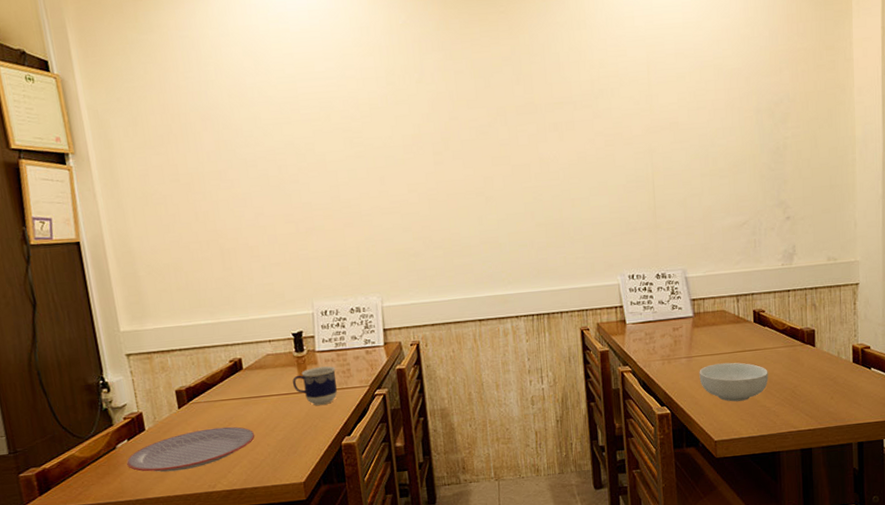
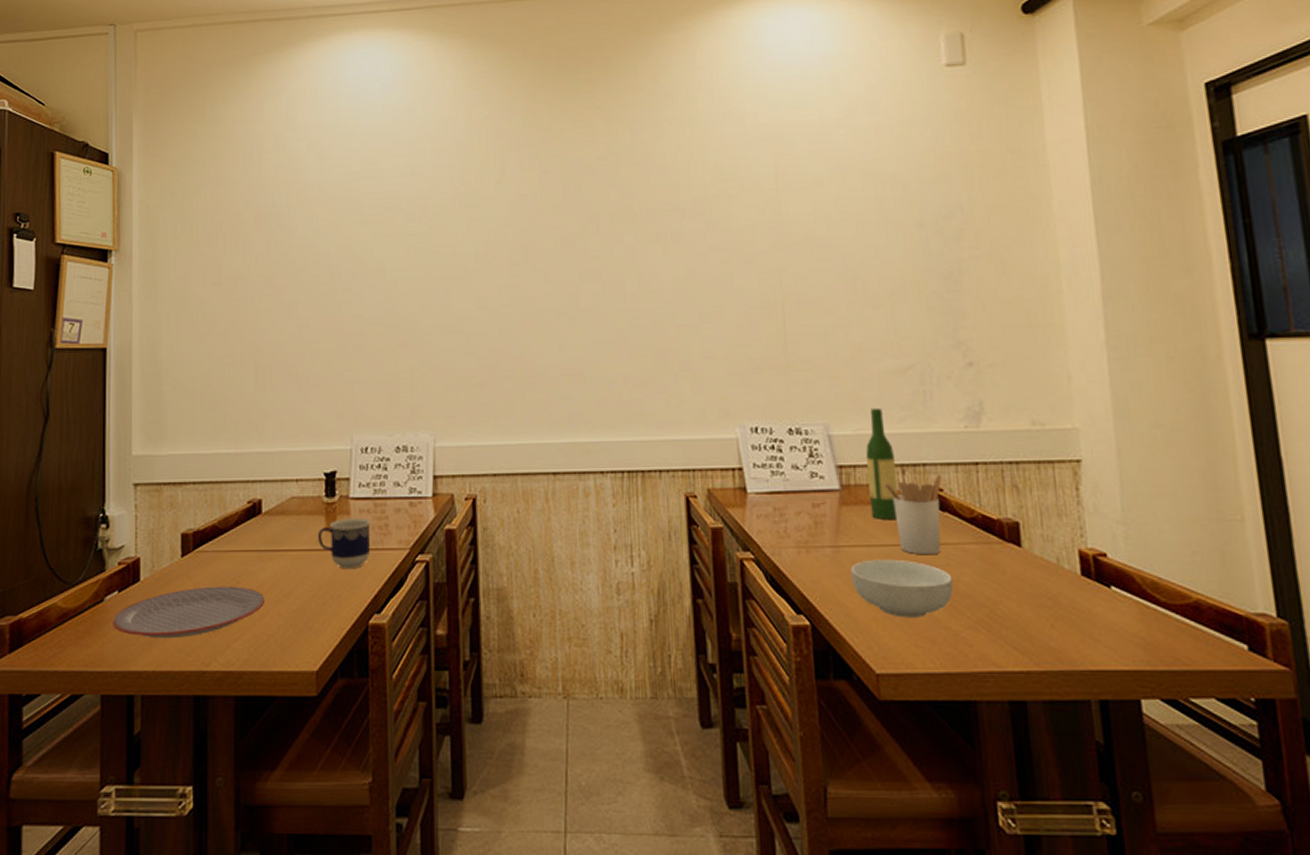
wine bottle: none [711,254,734,336] -> present [865,407,899,519]
utensil holder: none [724,300,764,358] -> present [883,473,942,555]

